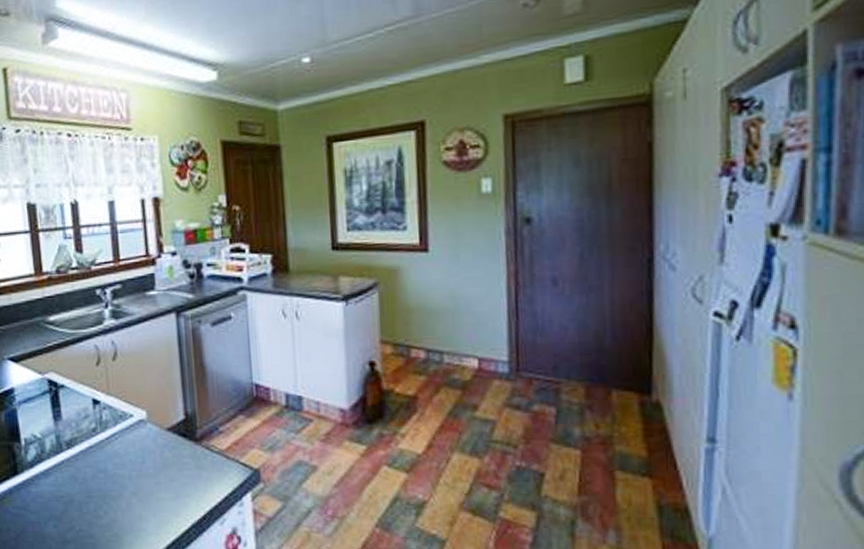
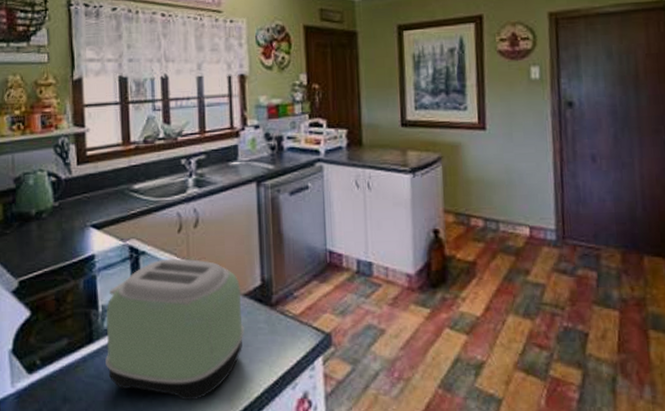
toaster: none [29,392,169,534] -> present [105,258,244,401]

